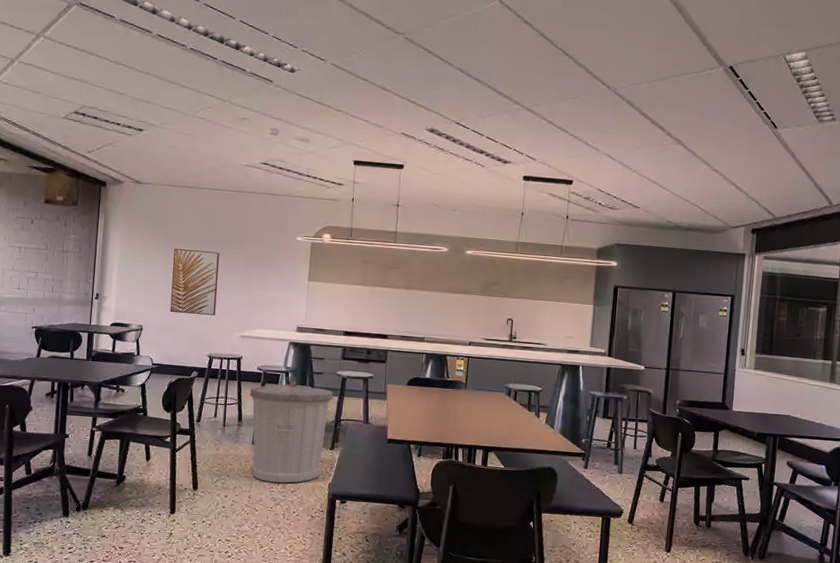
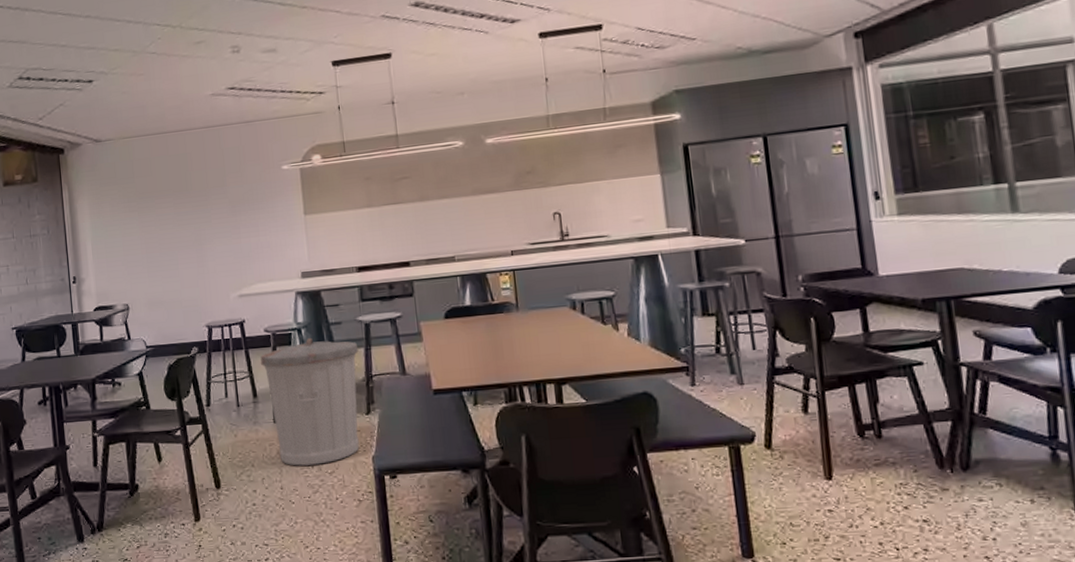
wall art: present [170,248,220,315] -> none [147,202,206,283]

